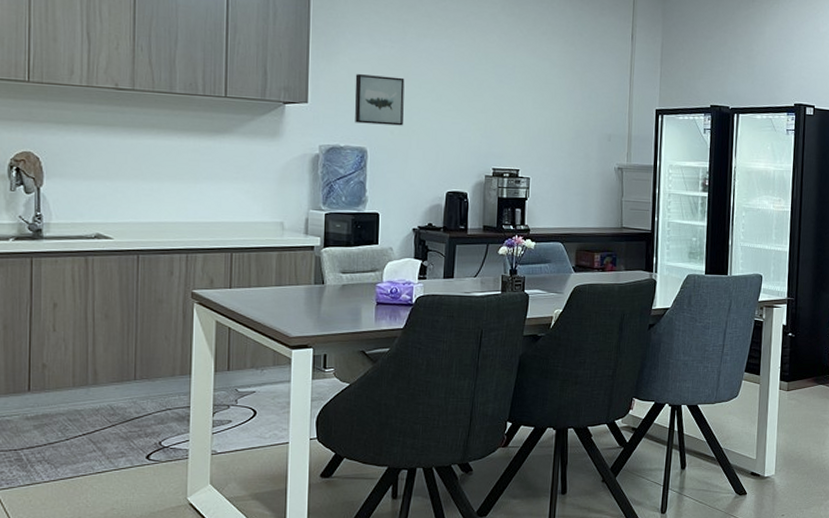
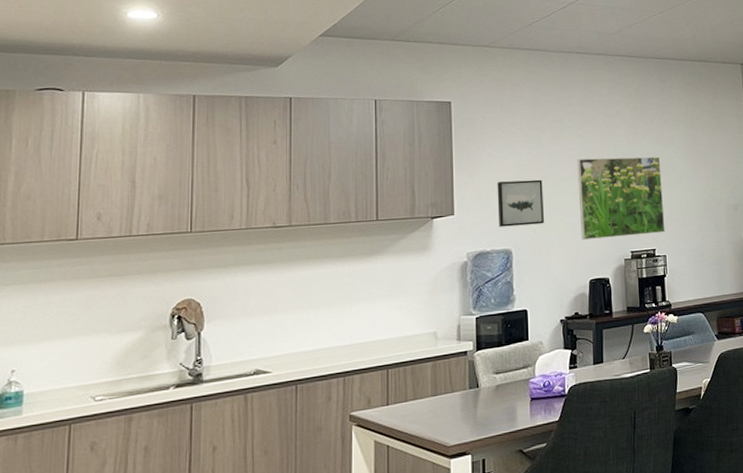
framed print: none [441,61,534,154] -> present [577,156,665,240]

